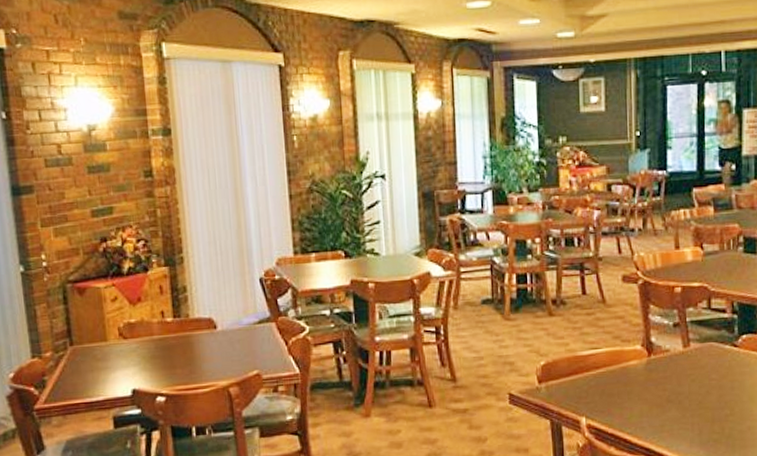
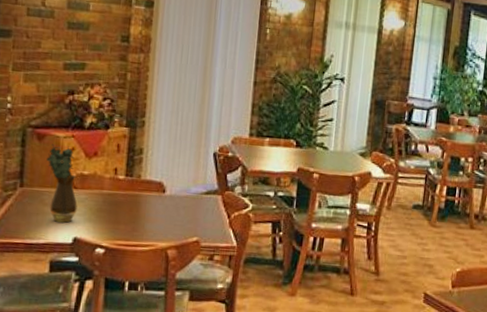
vase: none [91,295,131,376] -> present [47,143,78,223]

